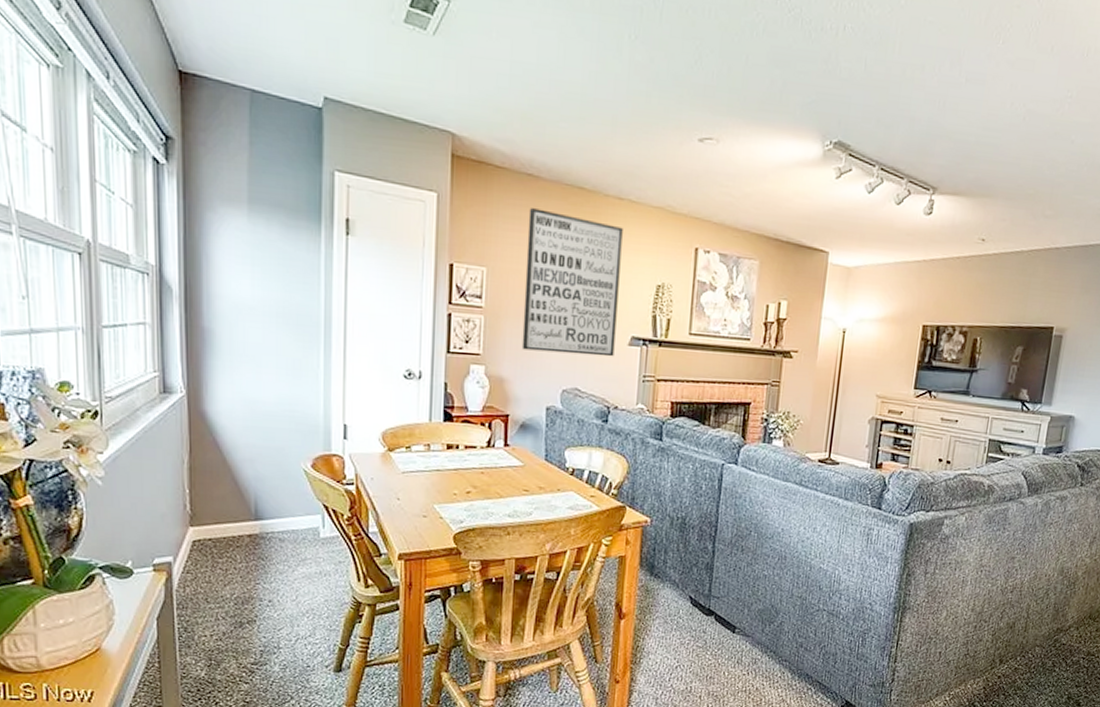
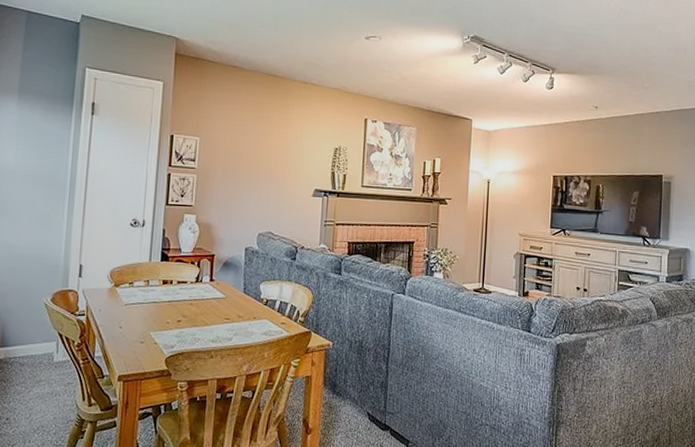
wall art: present [521,208,623,357] -> none [226,91,307,206]

